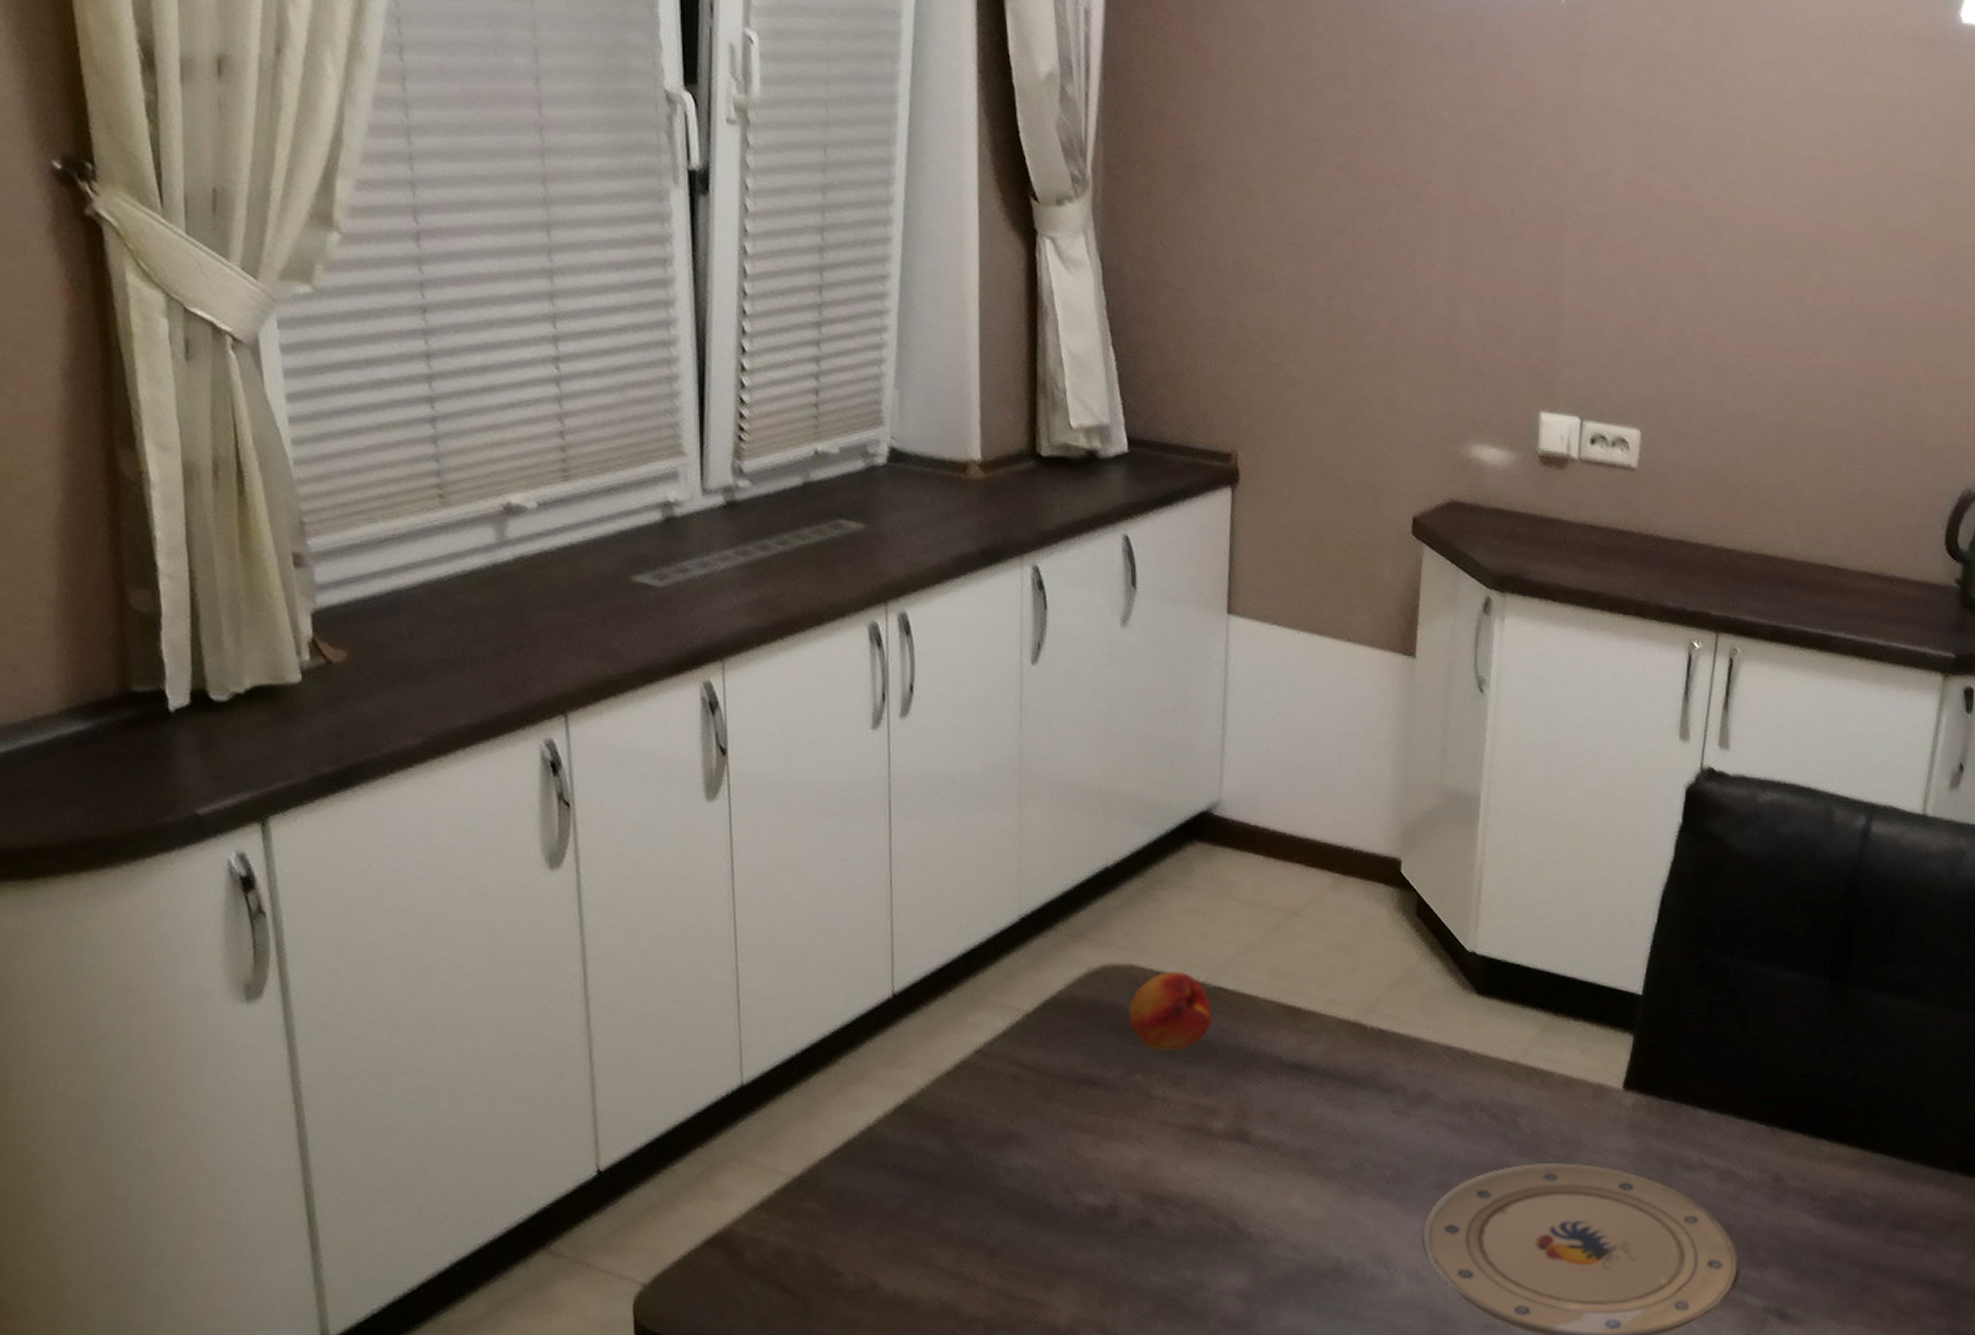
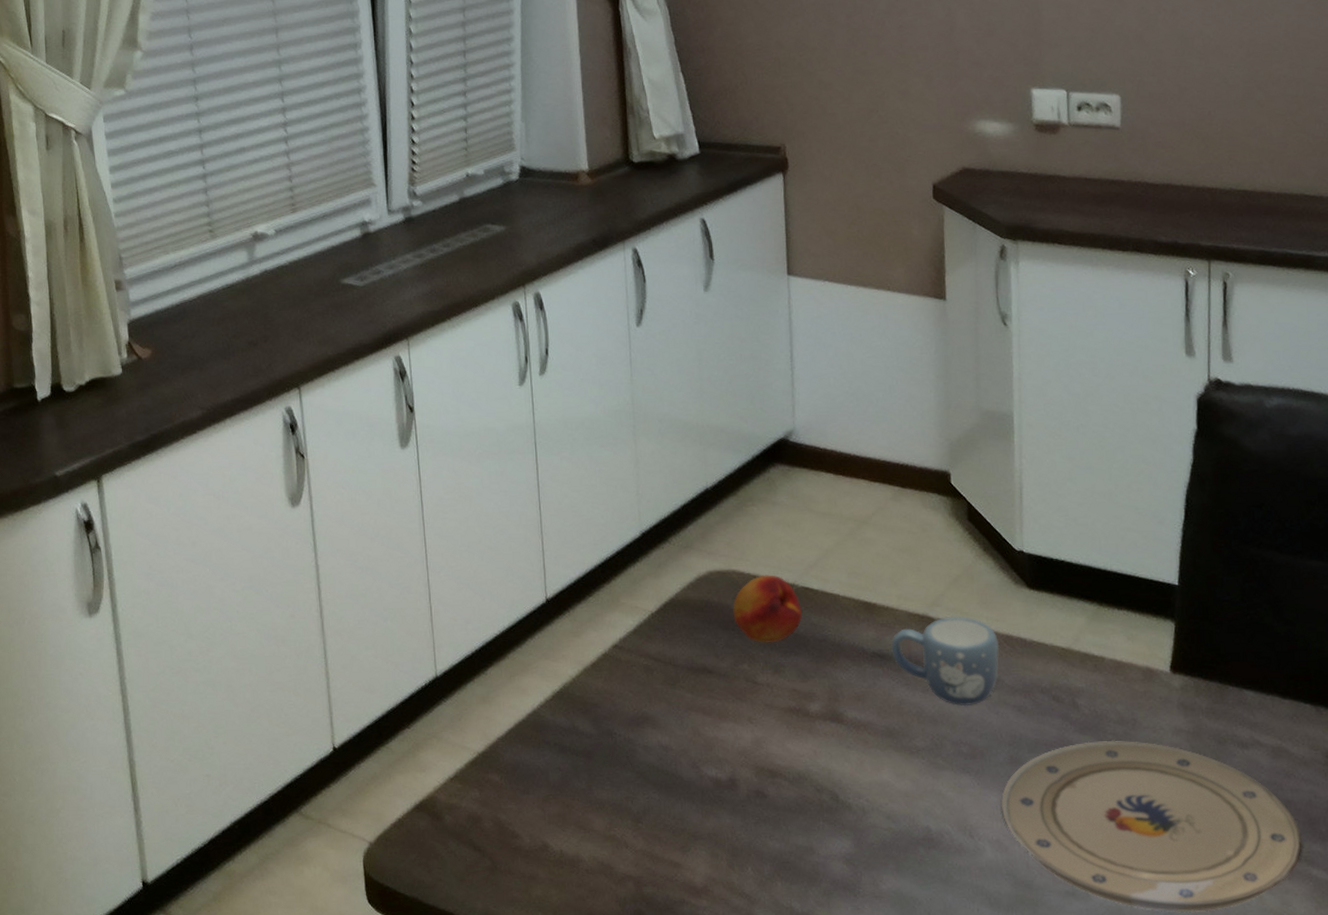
mug: none [1314,1023,1439,1125] -> present [891,616,1000,707]

